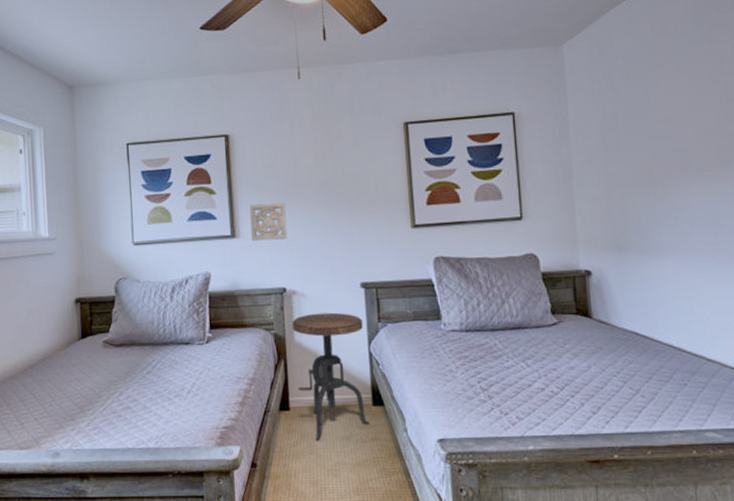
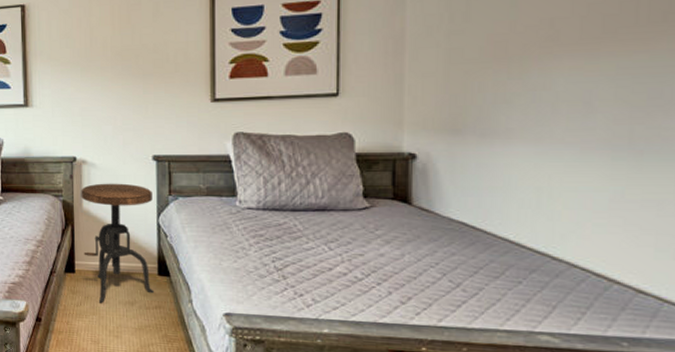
wall ornament: present [250,202,288,241] -> none [43,73,80,111]

